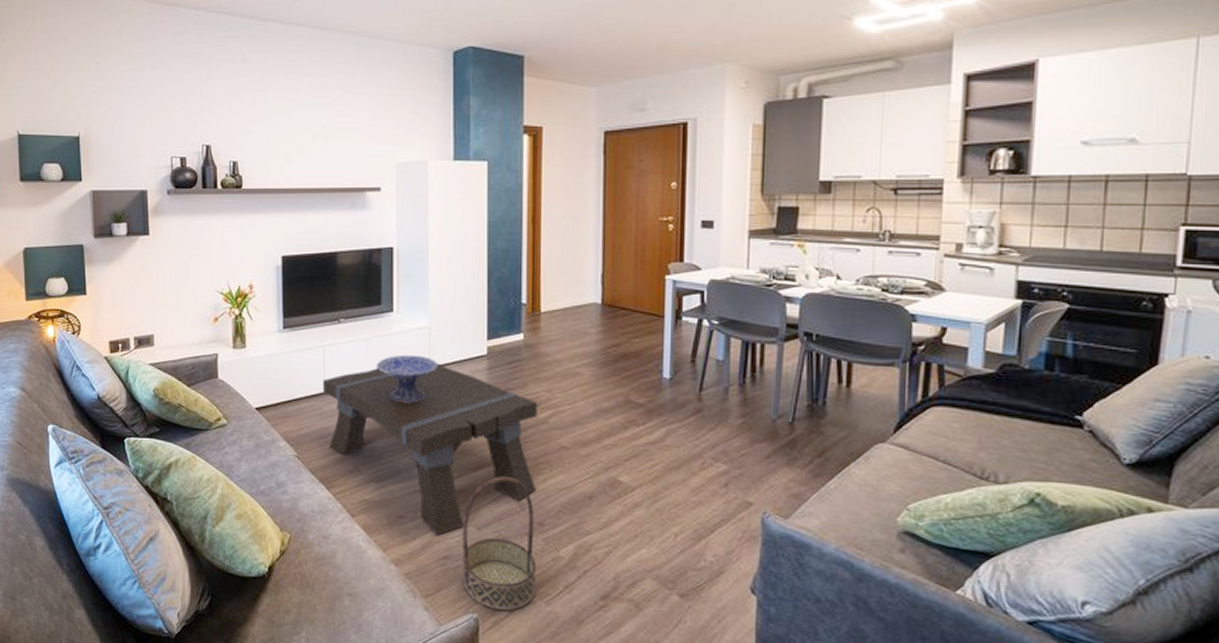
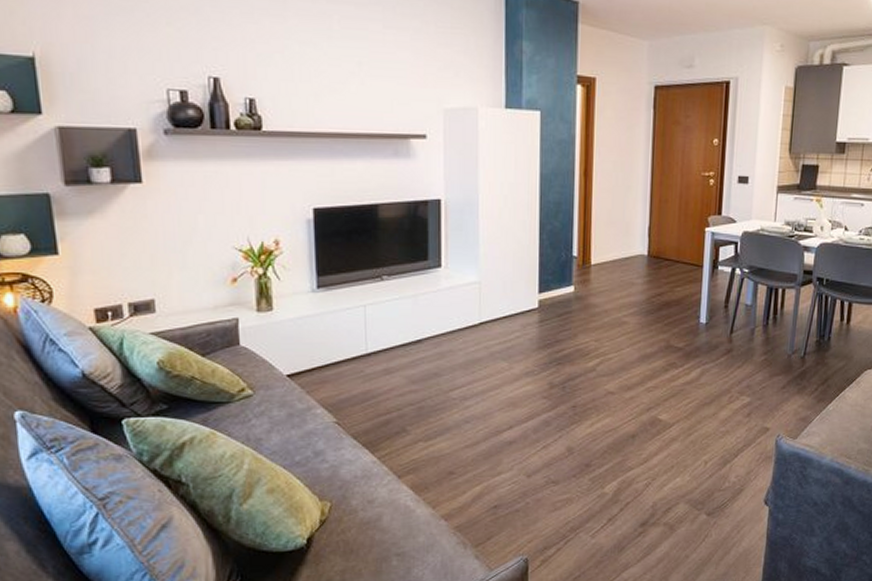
coffee table: present [322,363,538,536] -> none [363,318,587,487]
decorative bowl: present [376,354,438,403] -> none [423,311,489,360]
basket: present [462,476,537,612] -> none [512,425,583,550]

